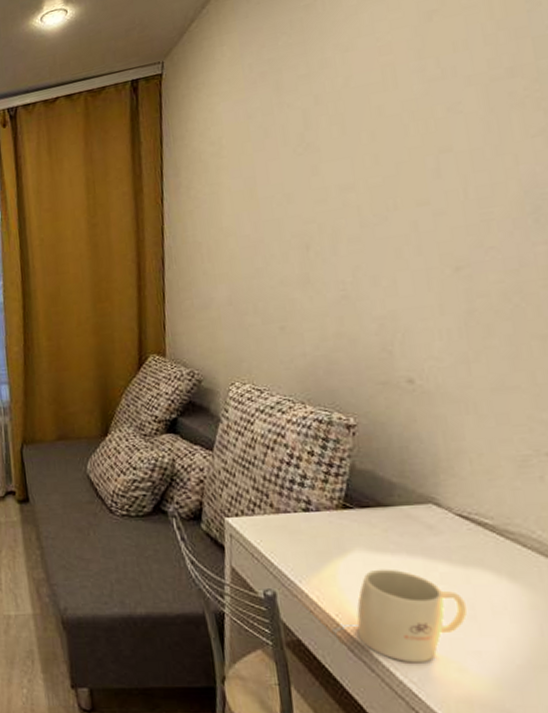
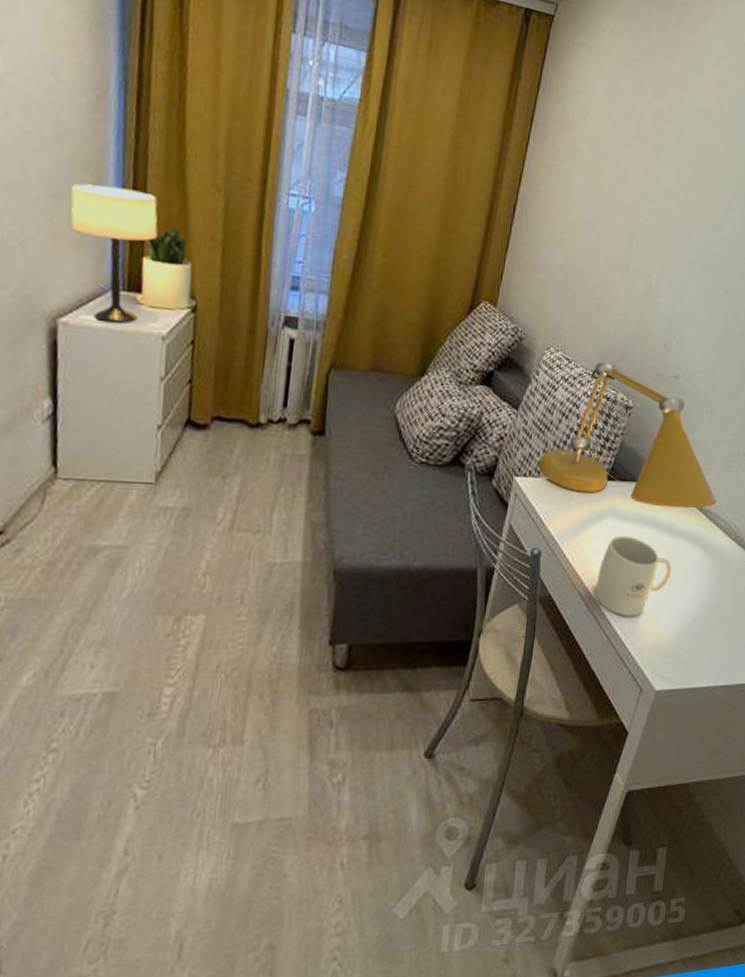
table lamp: none [249,382,516,532] -> present [537,362,716,509]

